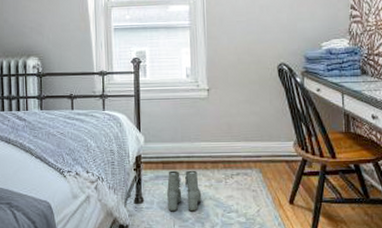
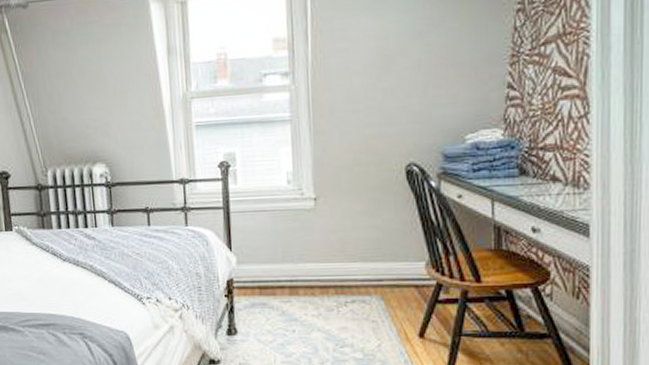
boots: present [166,170,202,212] -> none [264,296,309,345]

